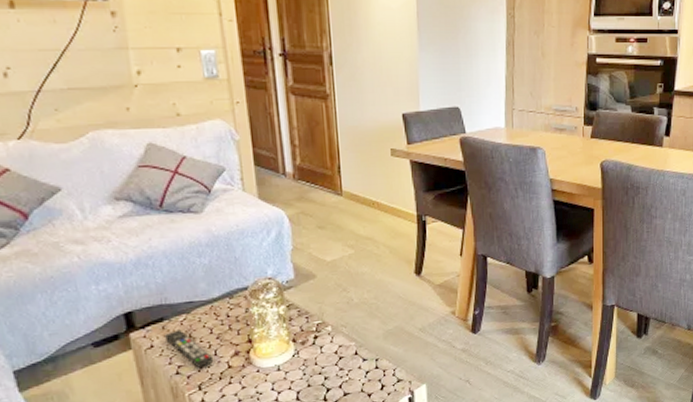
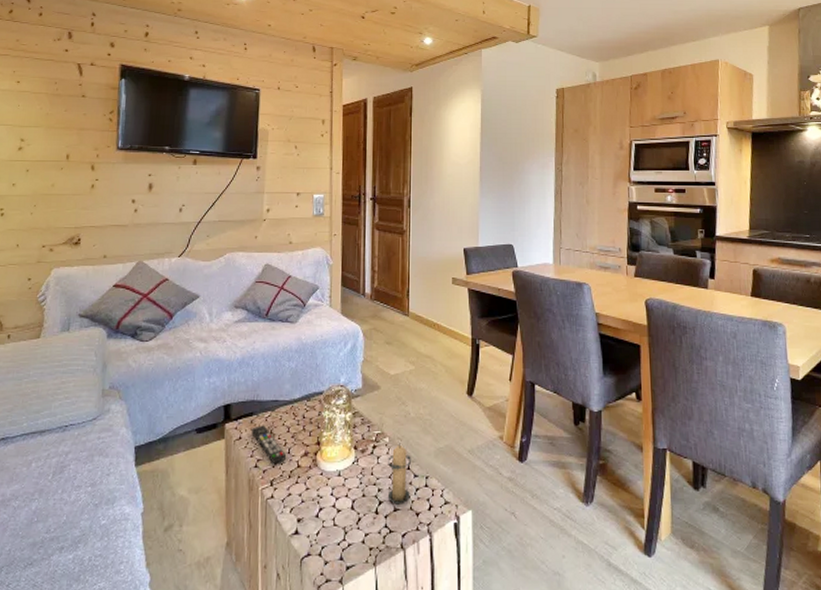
candle: none [332,330,361,389] -> present [387,443,412,505]

